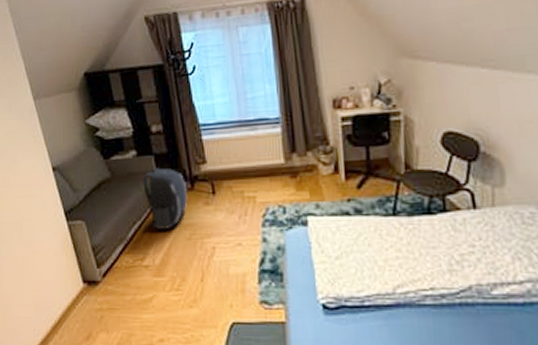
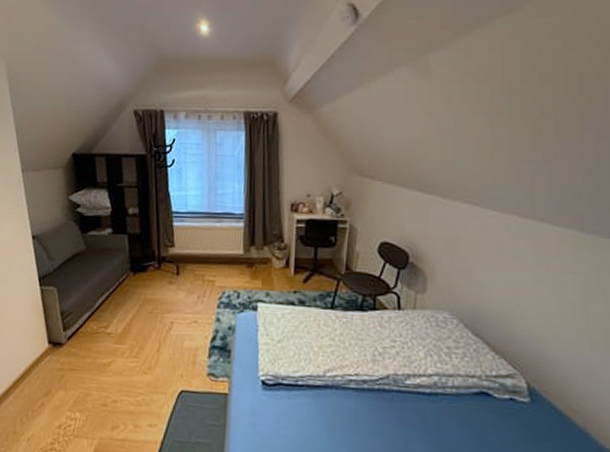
backpack: present [143,168,187,231] -> none [111,246,154,303]

